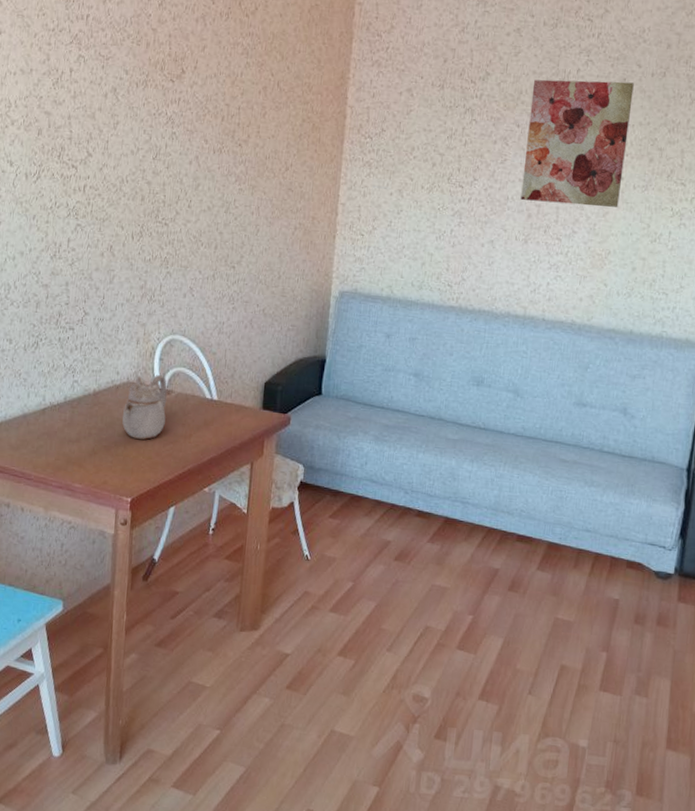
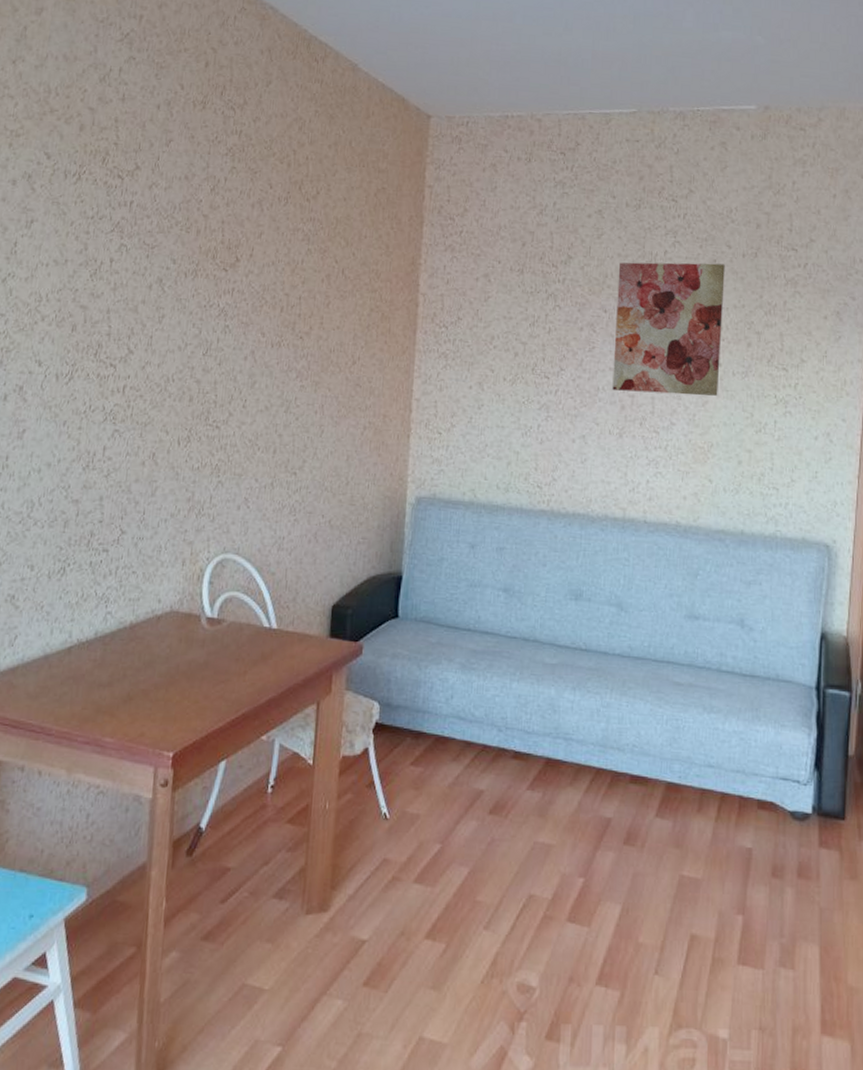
teapot: present [122,375,168,440] -> none [164,601,218,680]

